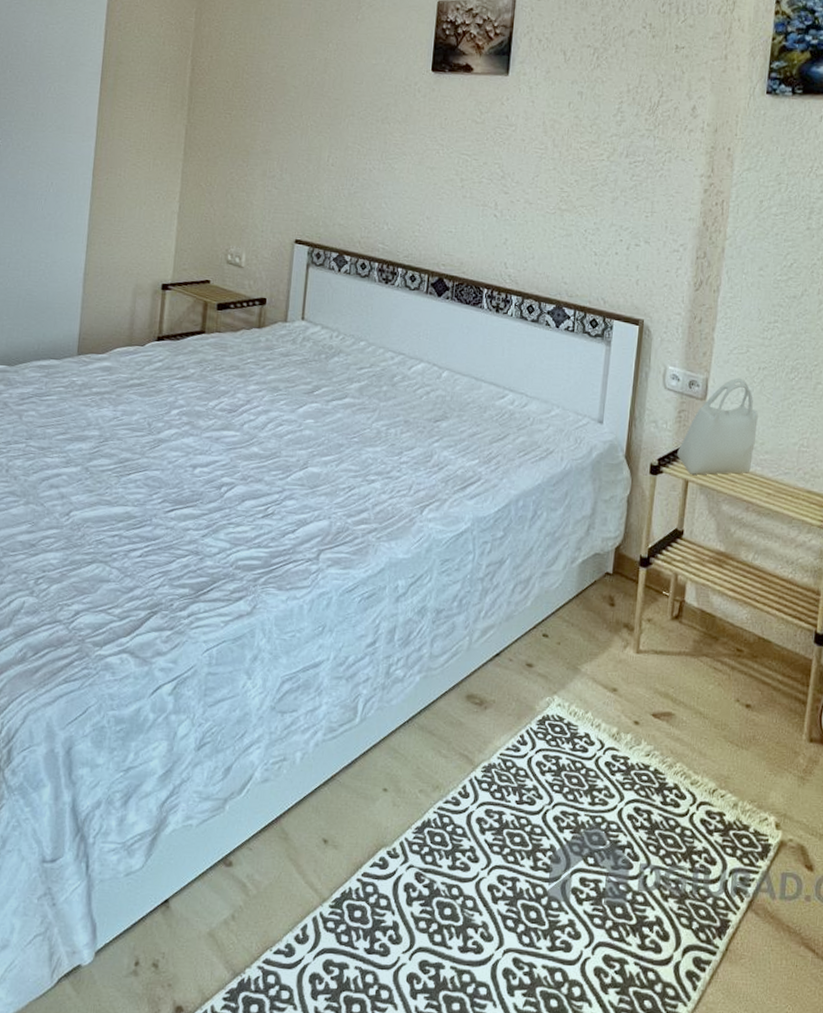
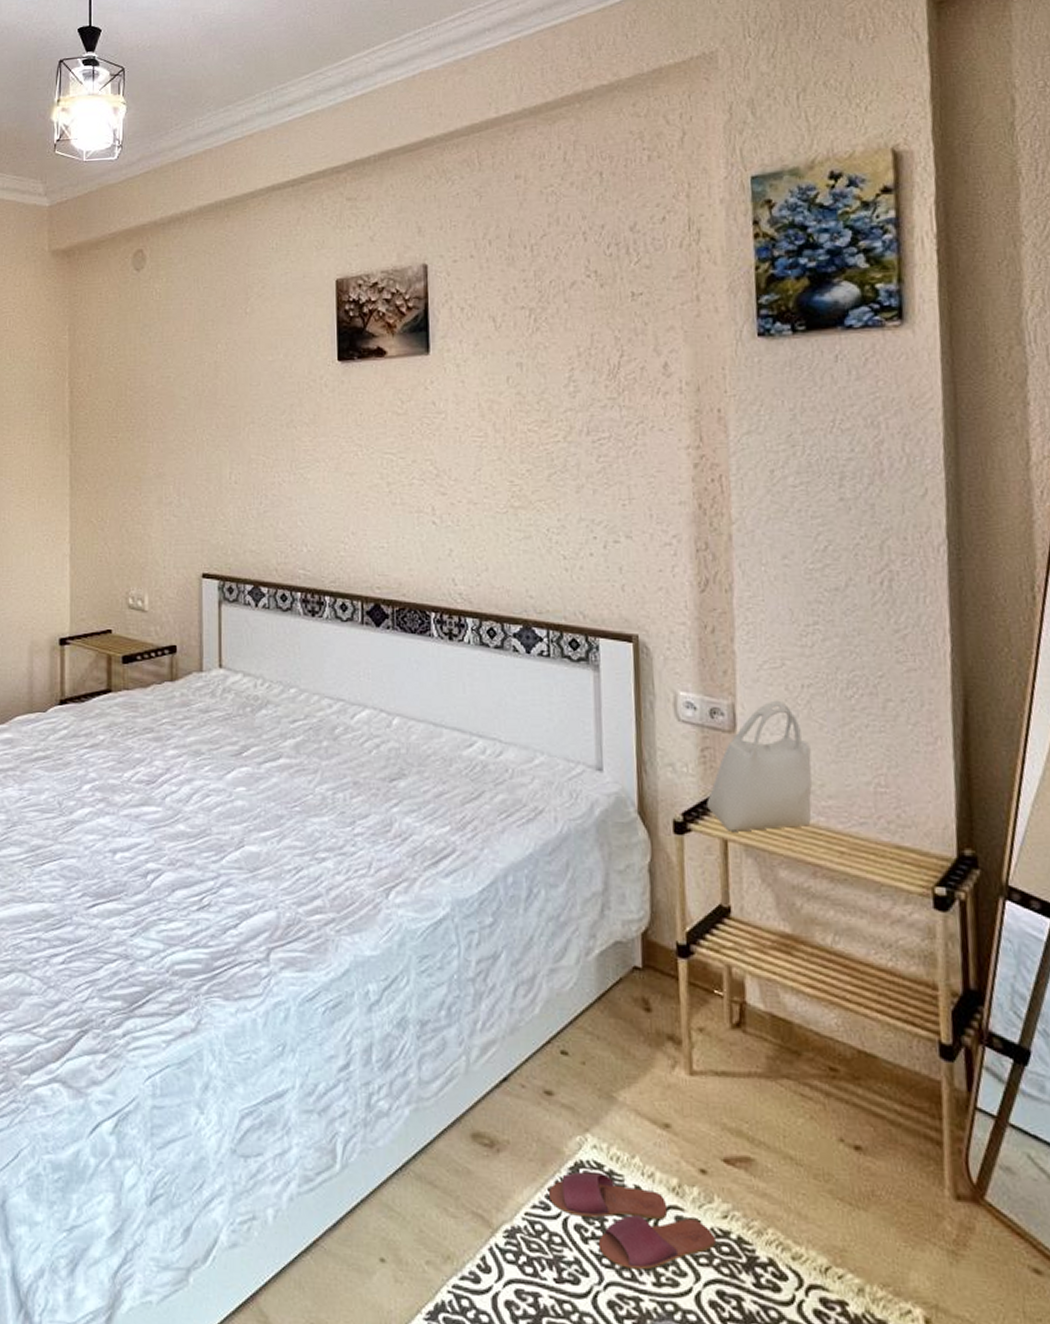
slippers: none [520,723,639,794] -> present [549,1171,716,1270]

